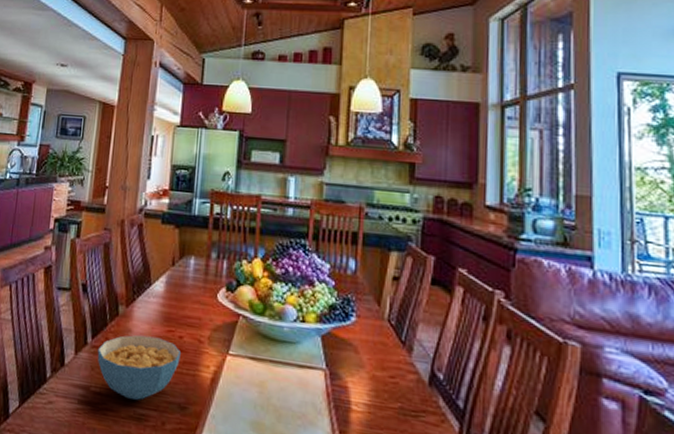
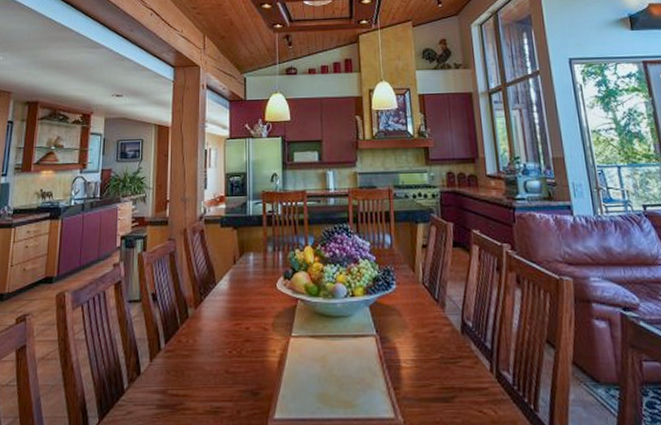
cereal bowl: present [97,334,181,401] -> none [171,332,248,396]

